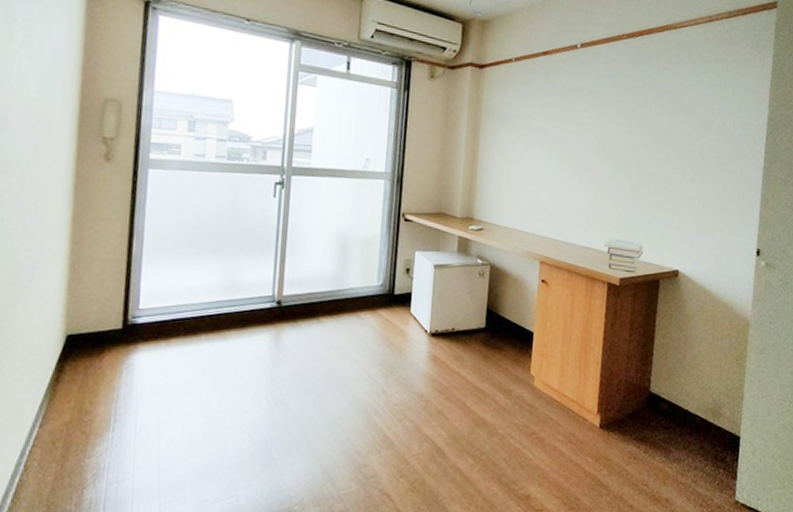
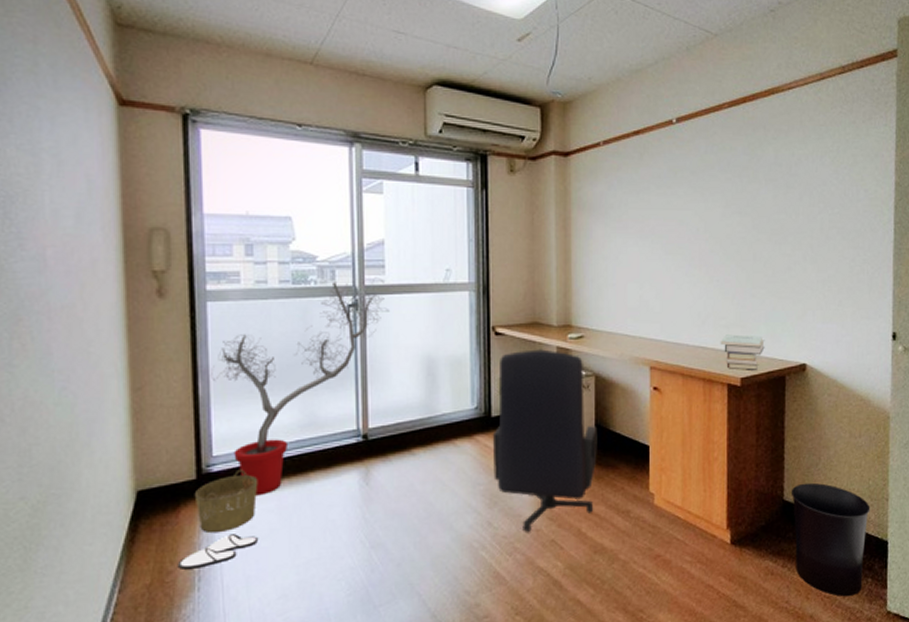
slippers: none [96,381,172,411] -> present [177,534,258,569]
basket: none [118,323,178,379] -> present [194,469,258,532]
potted tree: none [145,158,312,349] -> present [211,277,389,496]
office chair: none [391,236,489,403] -> present [492,349,598,533]
waste bin: none [656,377,727,484] -> present [791,482,870,596]

